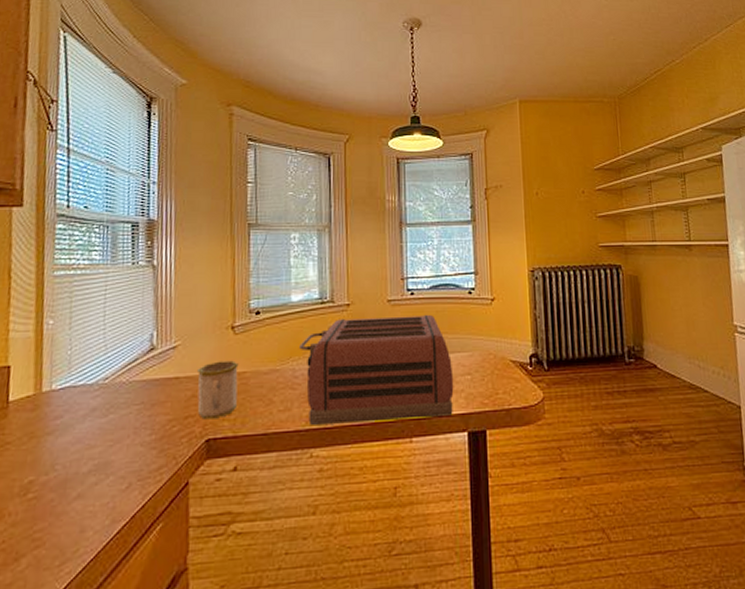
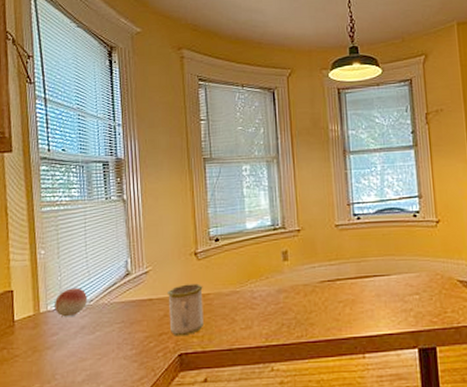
fruit: none [60,363,103,398] -> present [55,287,88,317]
toaster: present [299,314,454,425] -> none [256,237,403,342]

